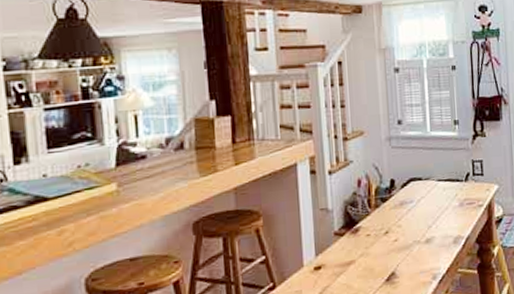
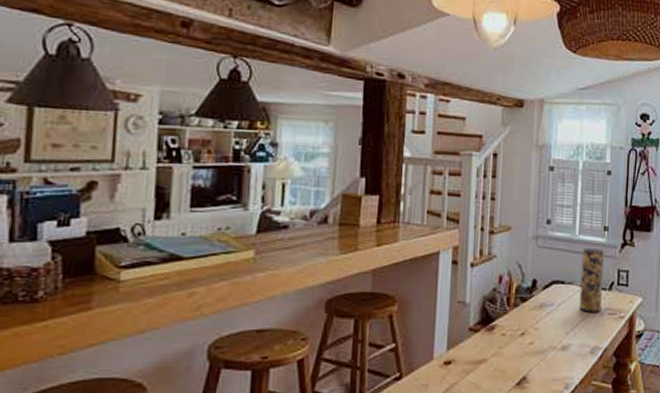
vase: none [435,142,460,205] -> present [579,247,604,313]

